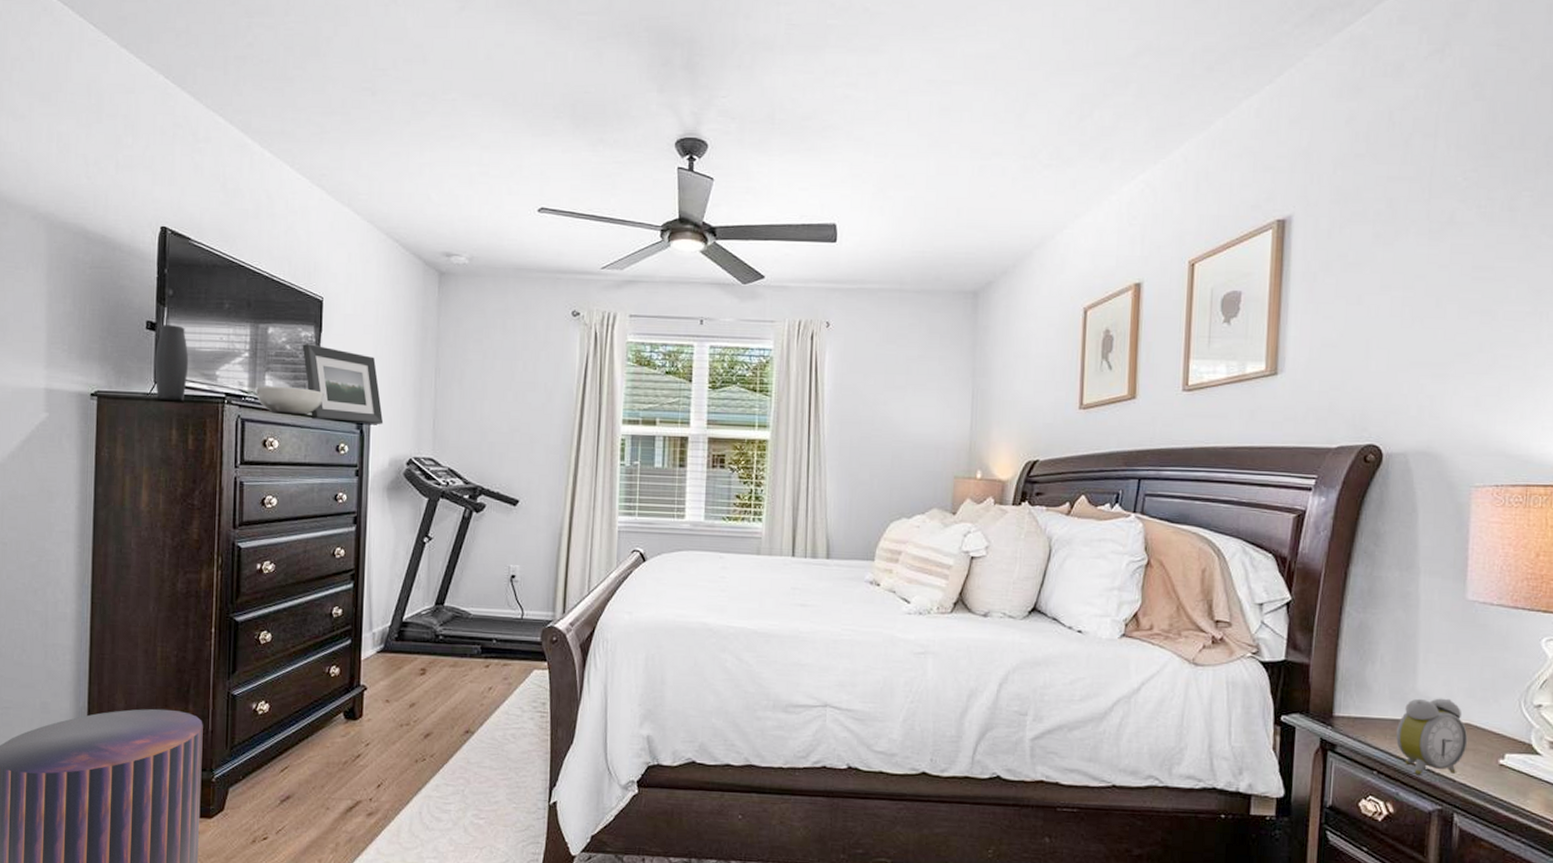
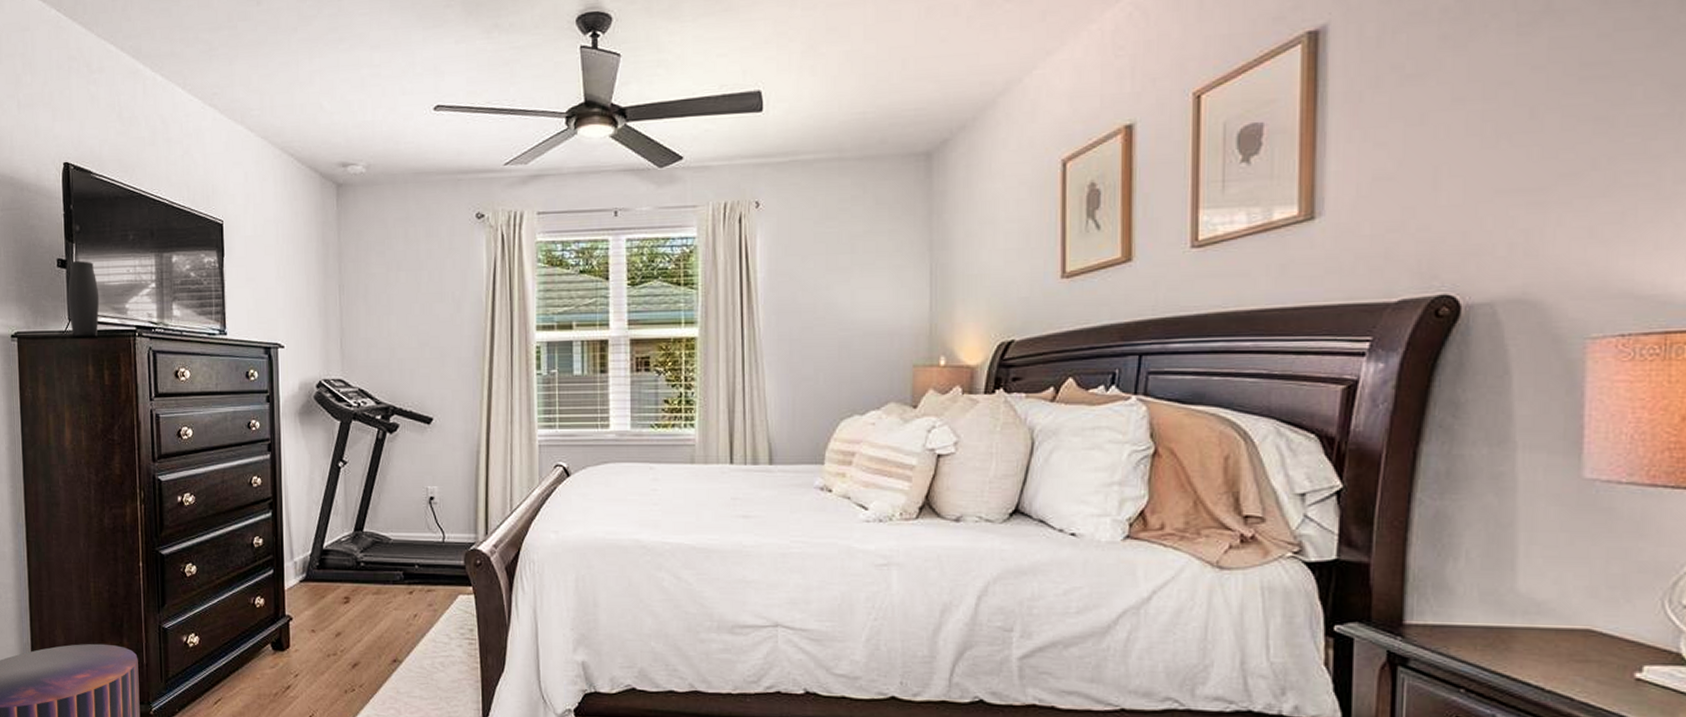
bowl: present [255,386,324,416] -> none [164,315,231,344]
picture frame: present [302,344,384,425] -> none [206,270,291,349]
alarm clock: present [1396,698,1468,776] -> none [1490,599,1590,694]

